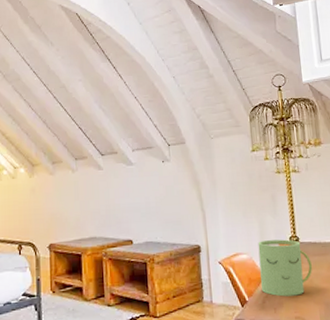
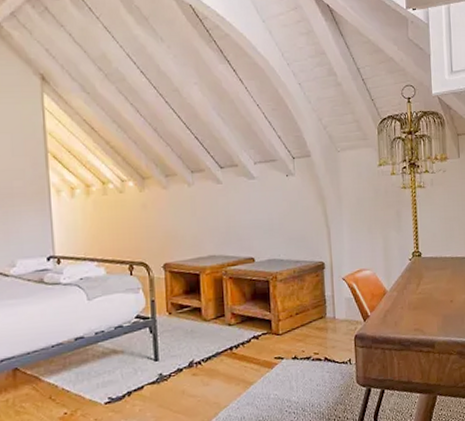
mug: present [258,239,313,297] -> none [381,255,433,310]

